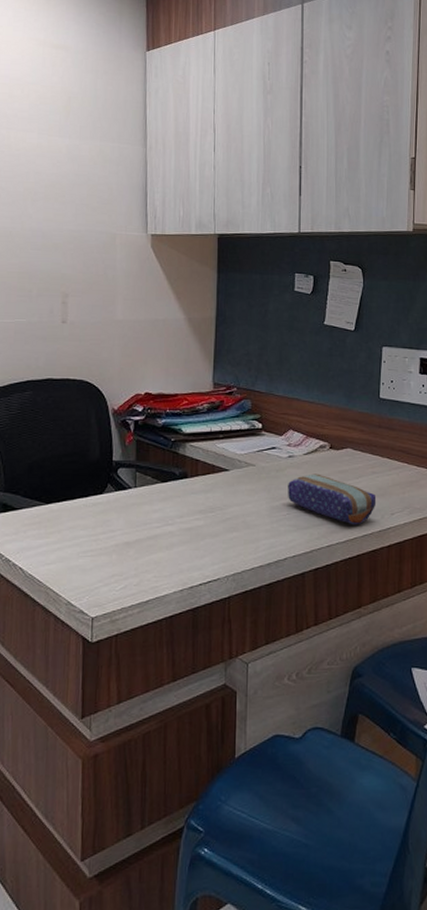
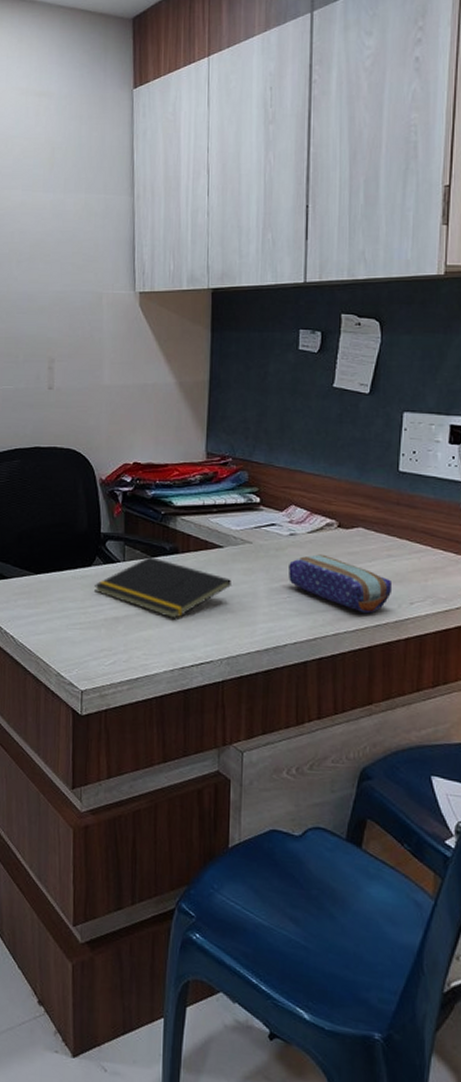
notepad: none [106,482,237,541] -> present [95,557,231,619]

